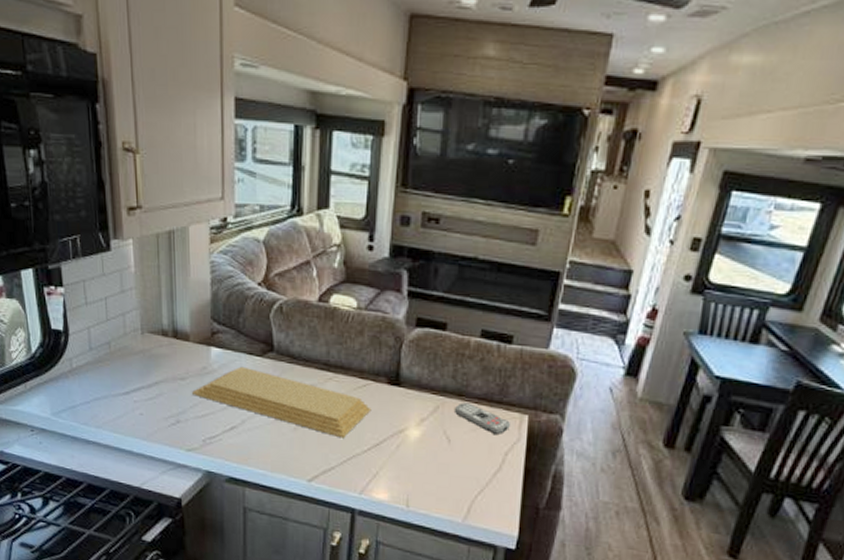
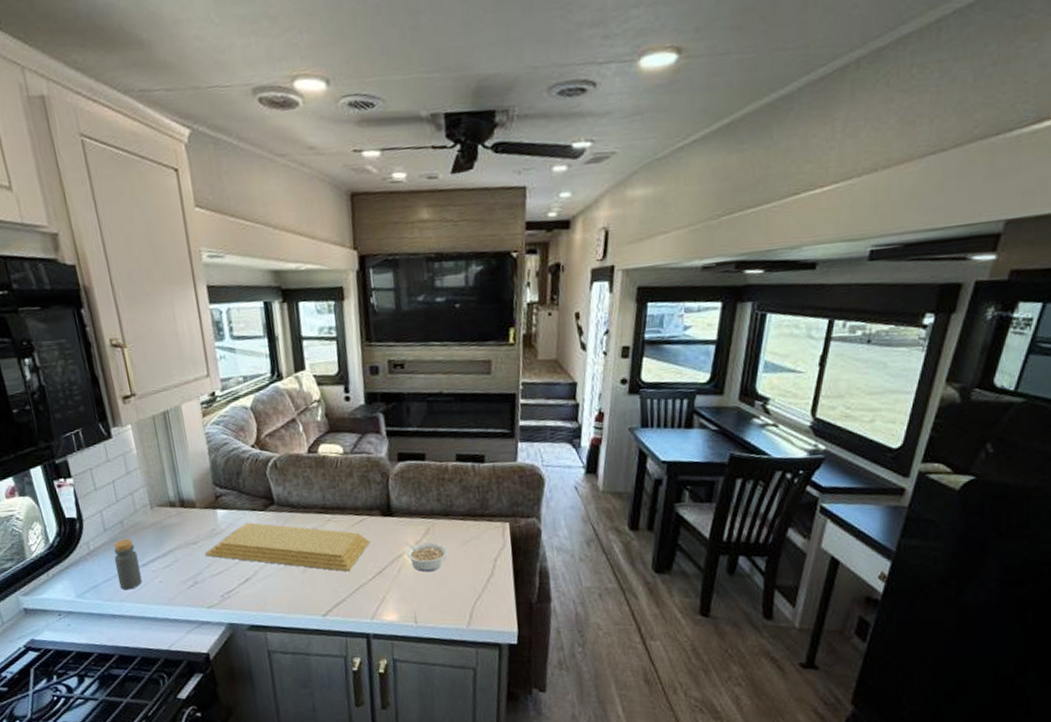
bottle: none [96,361,122,417] -> present [114,538,142,590]
legume: none [408,415,454,455] -> present [404,541,447,572]
remote control: present [455,402,510,434] -> none [444,521,495,544]

